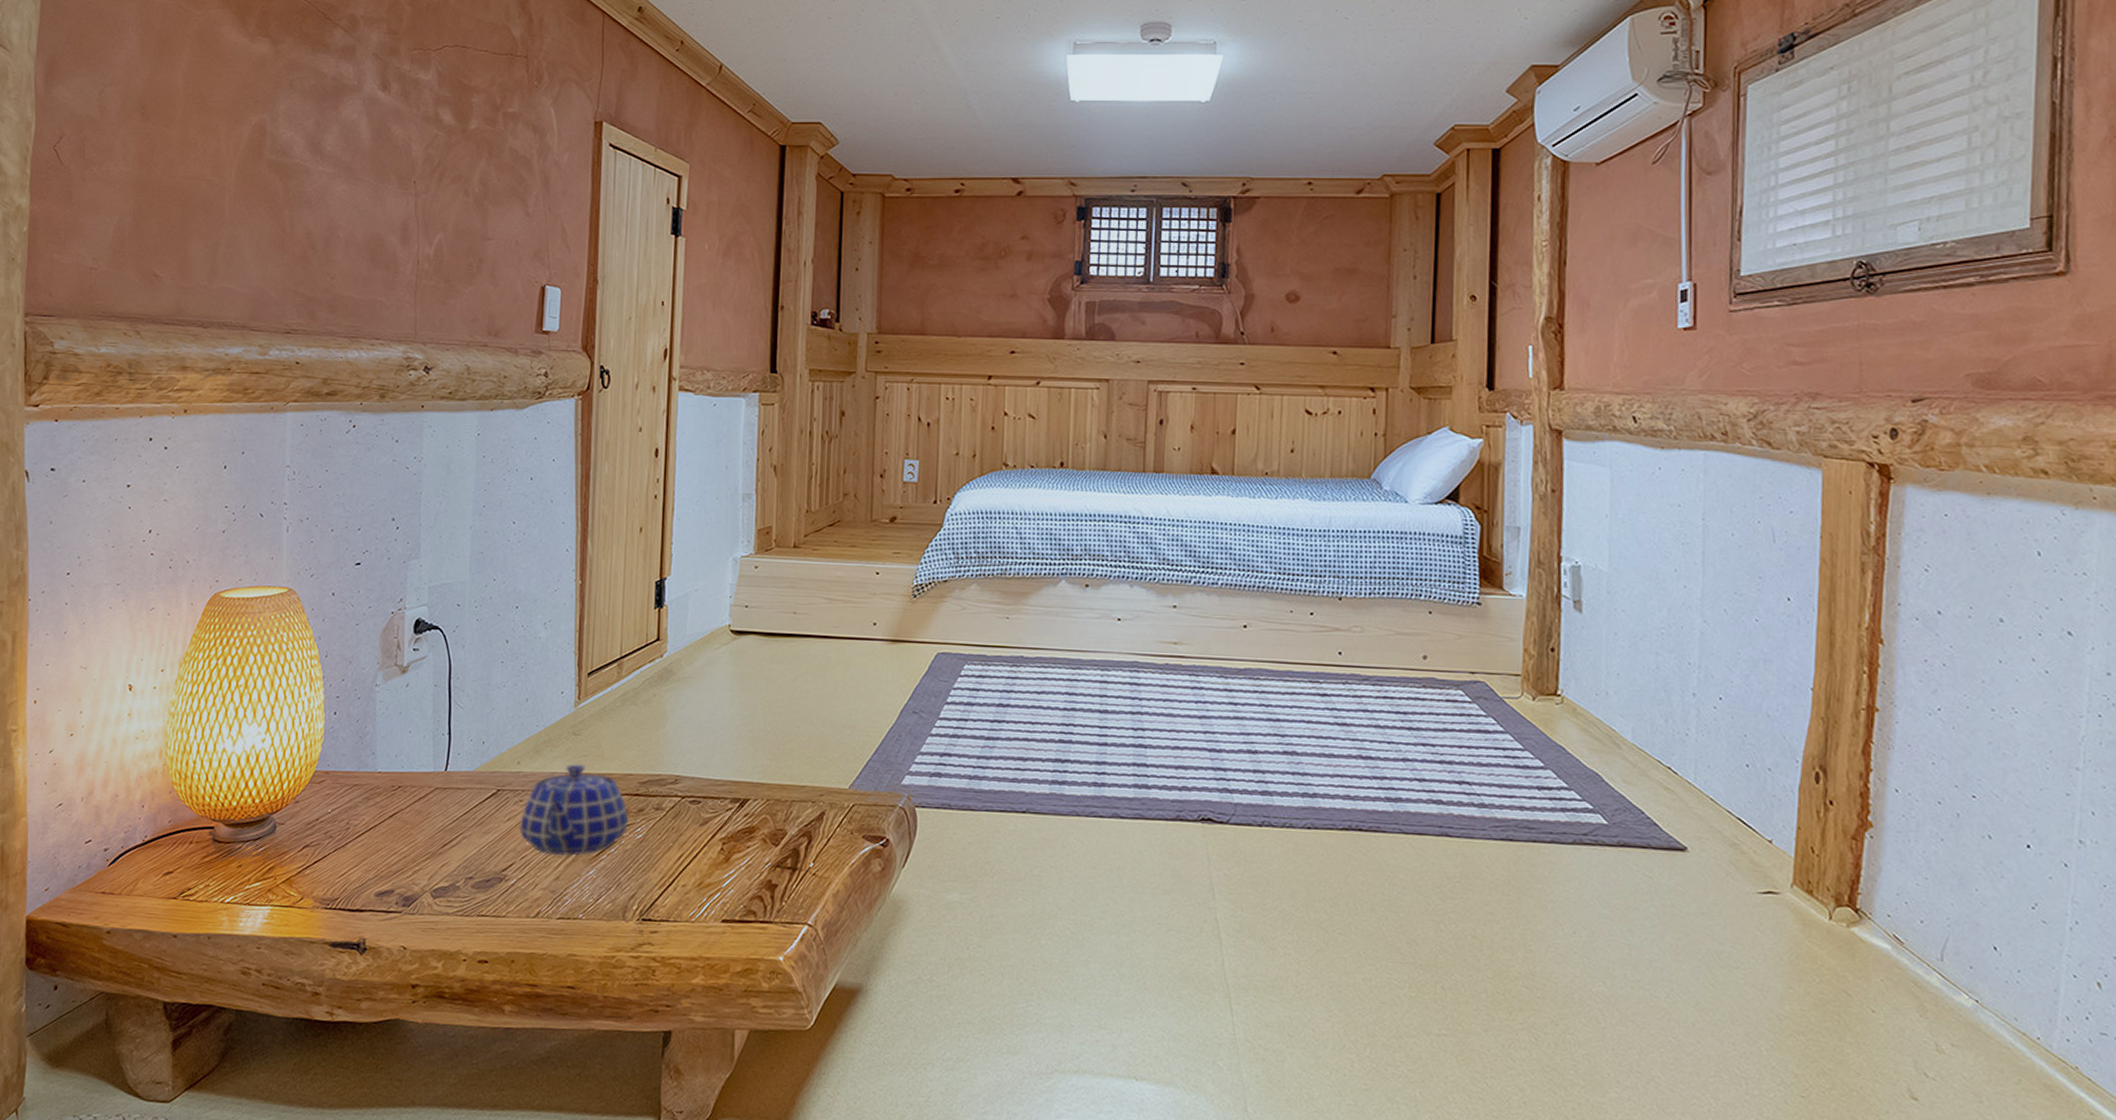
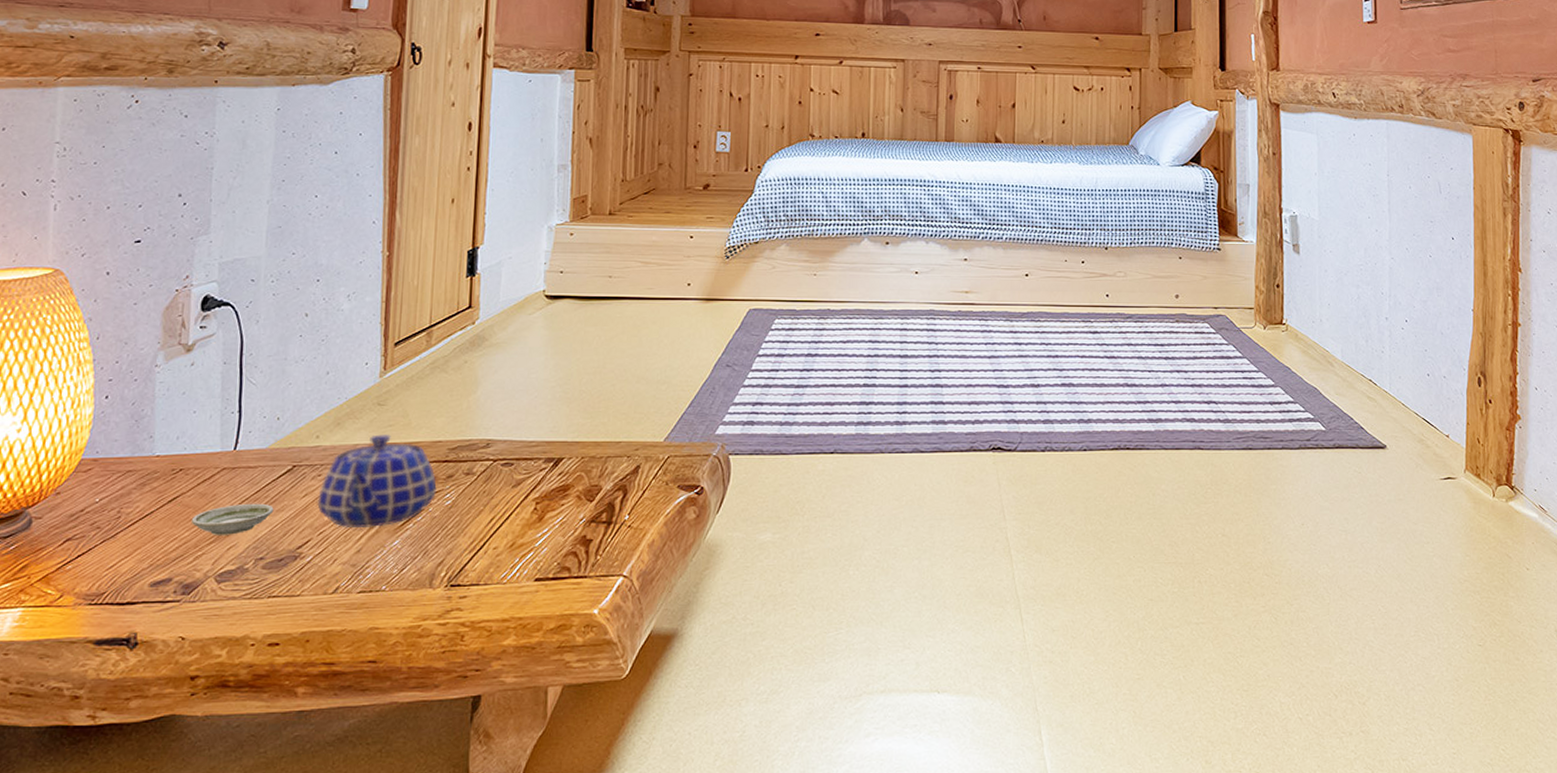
saucer: none [409,823,481,853] -> present [191,503,274,535]

